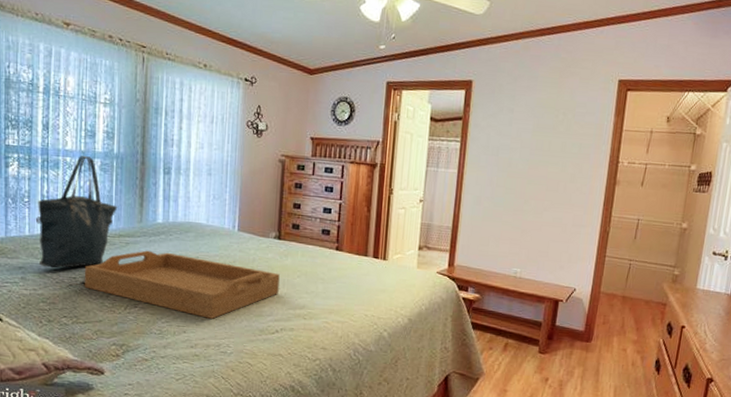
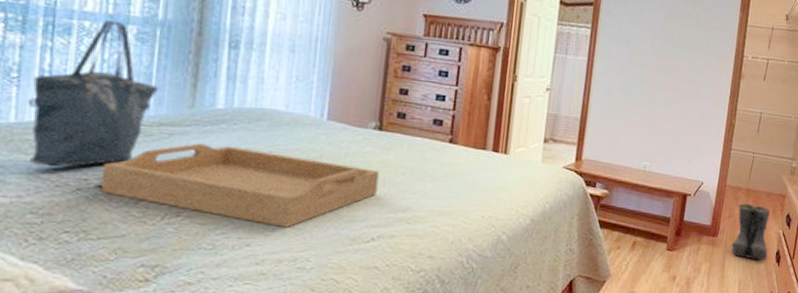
boots: none [606,310,648,368] -> present [731,203,770,260]

